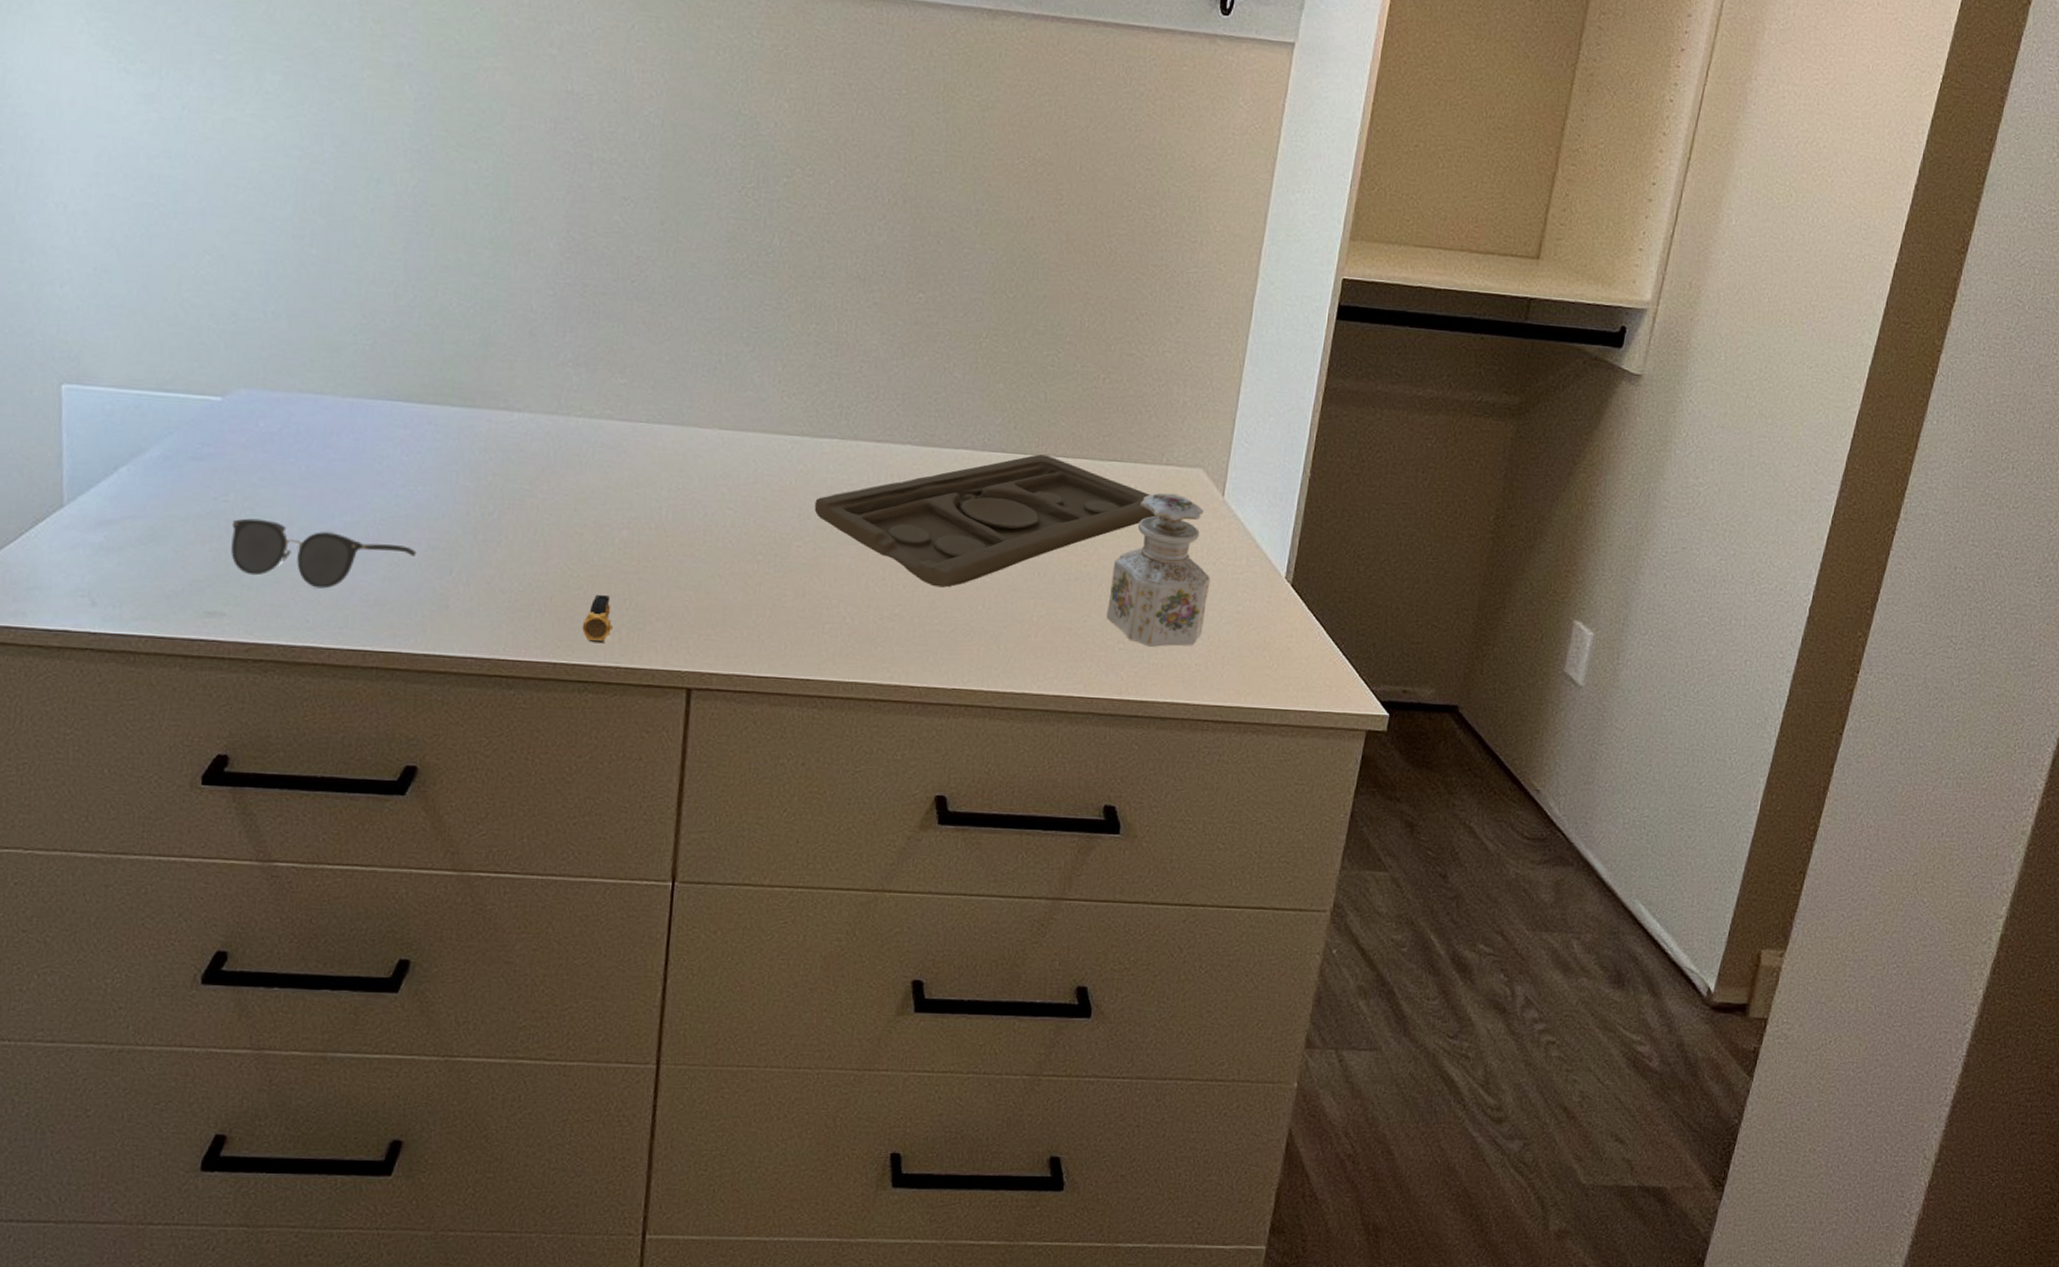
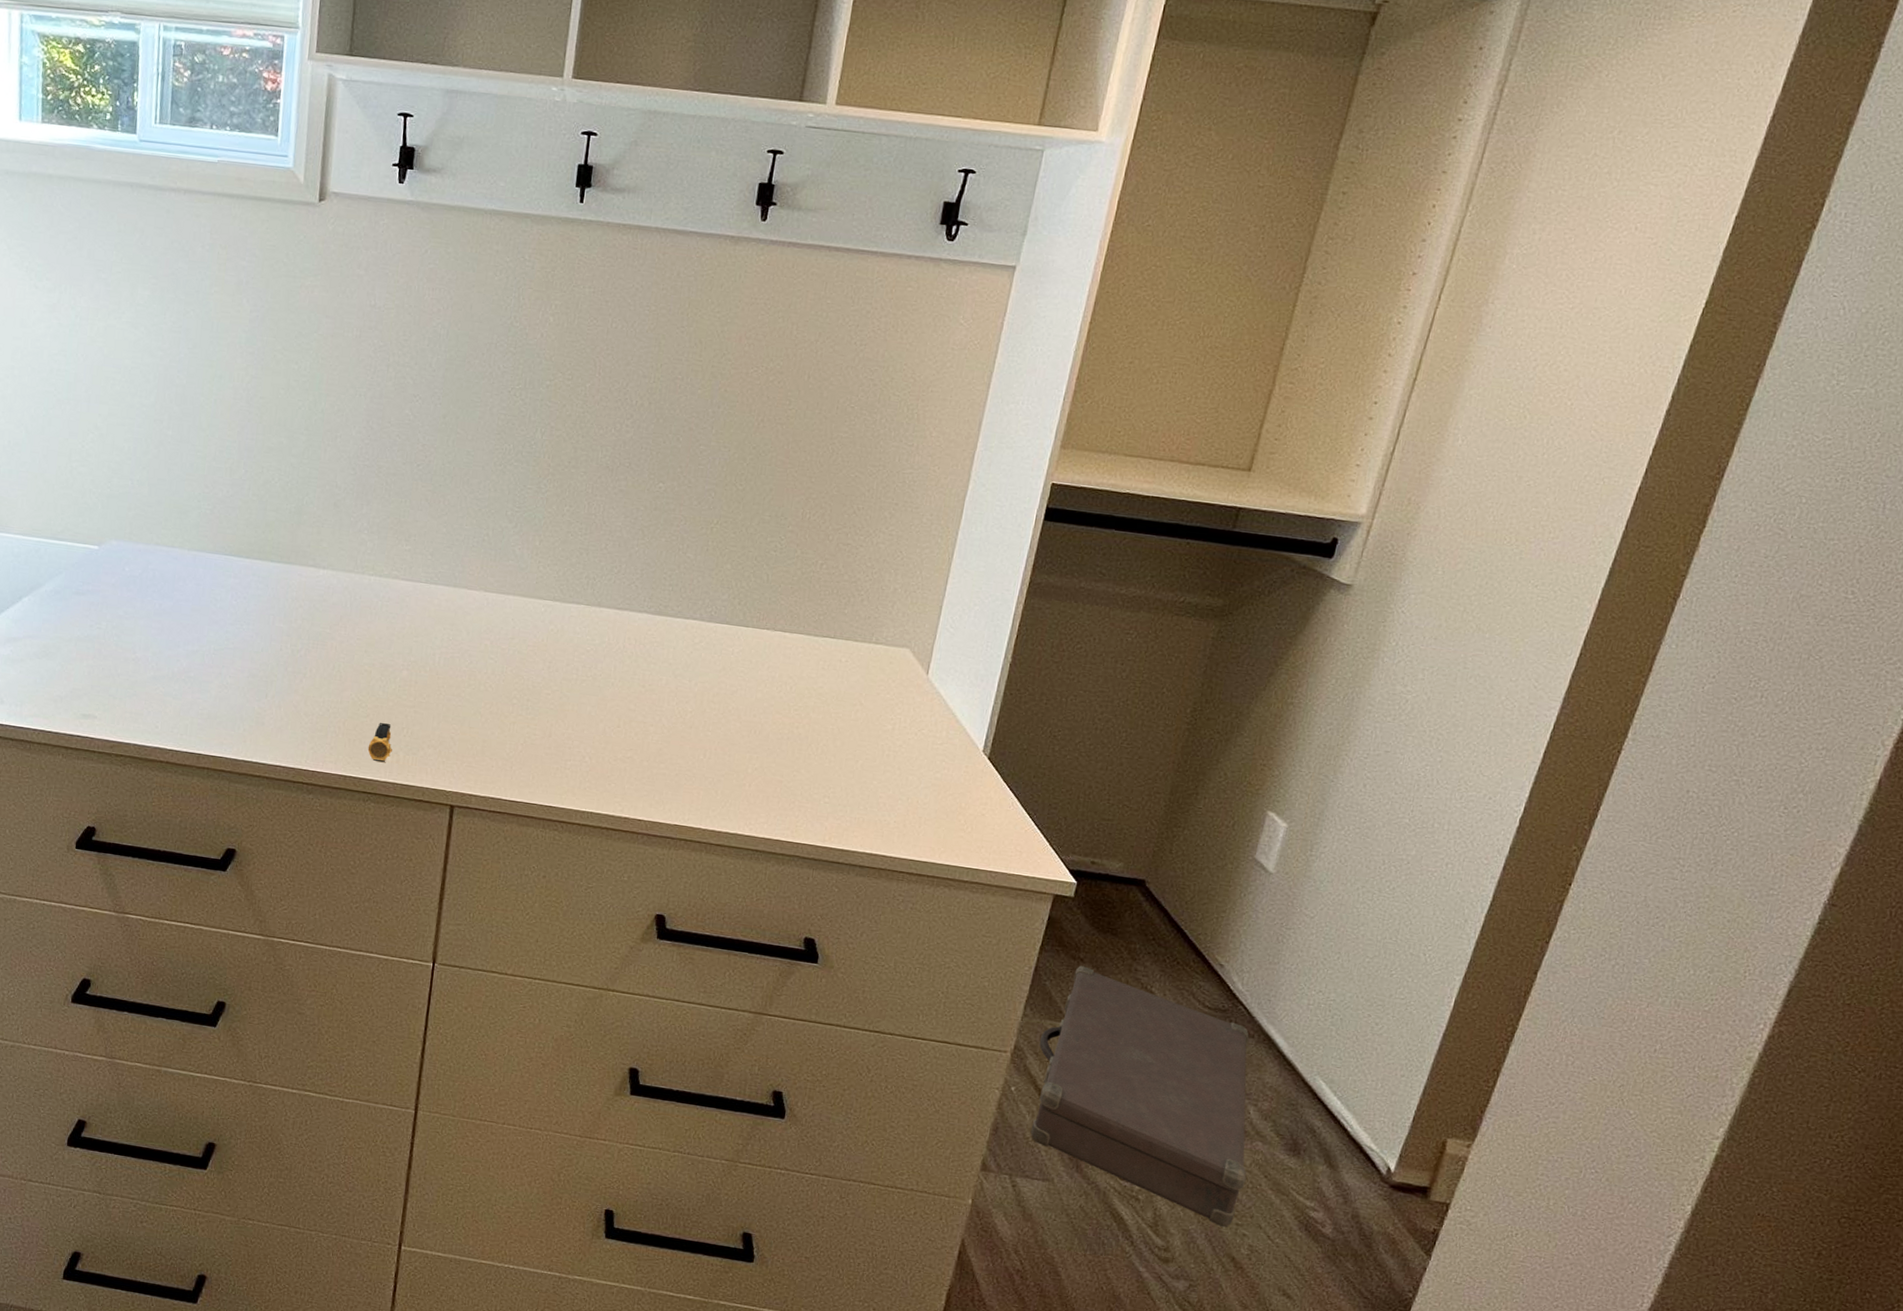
sunglasses: present [231,518,417,589] -> none [102,643,241,703]
decorative tray: present [814,454,1158,588] -> none [562,628,866,738]
perfume bottle: present [1107,492,1211,648] -> none [814,667,912,806]
suitcase: none [1355,806,1574,1076] -> present [1030,965,1249,1228]

